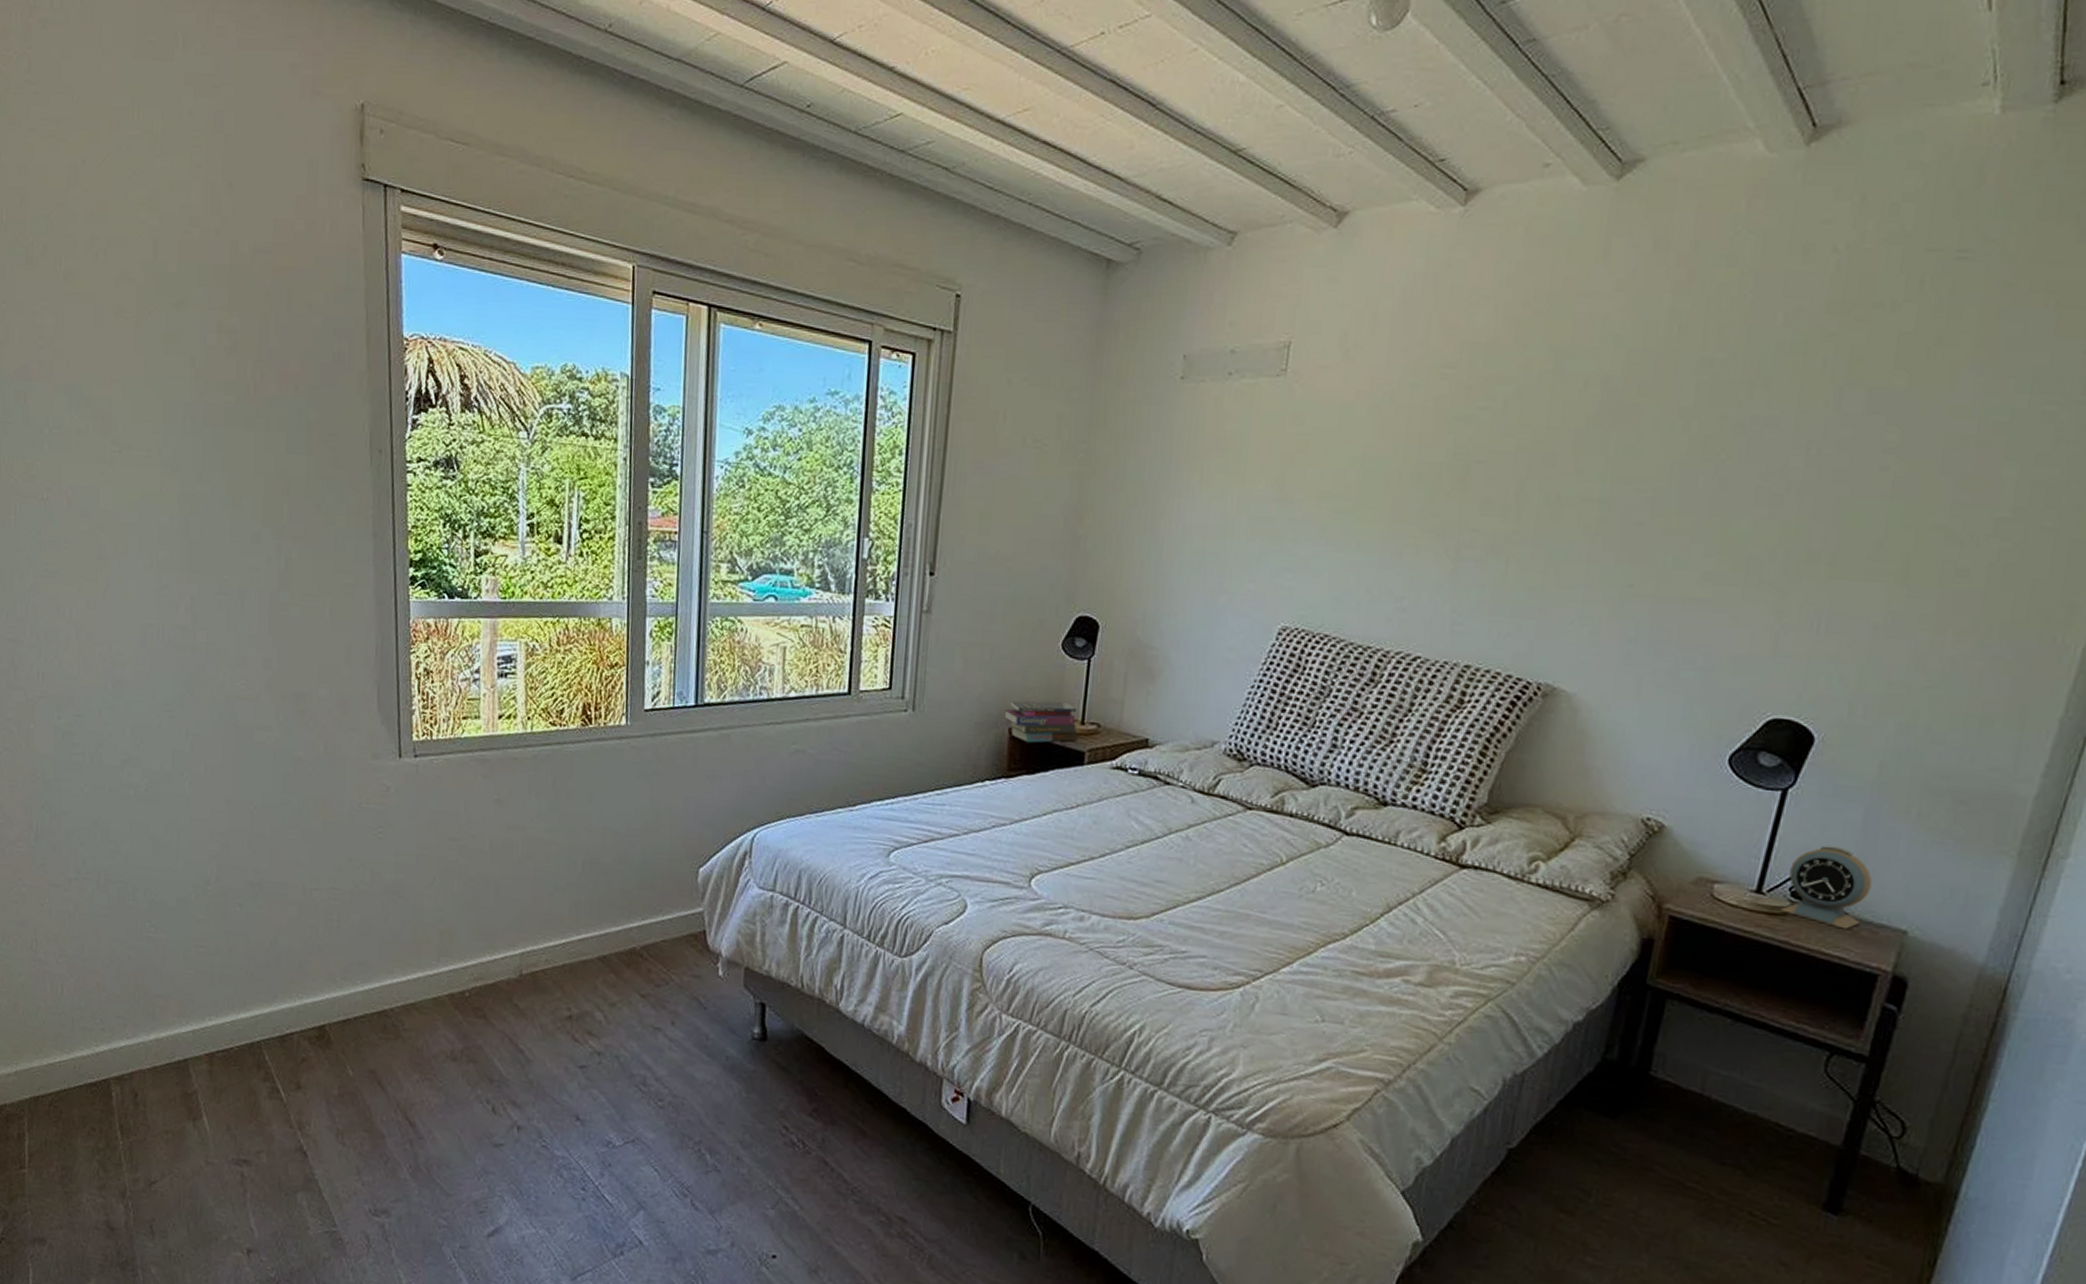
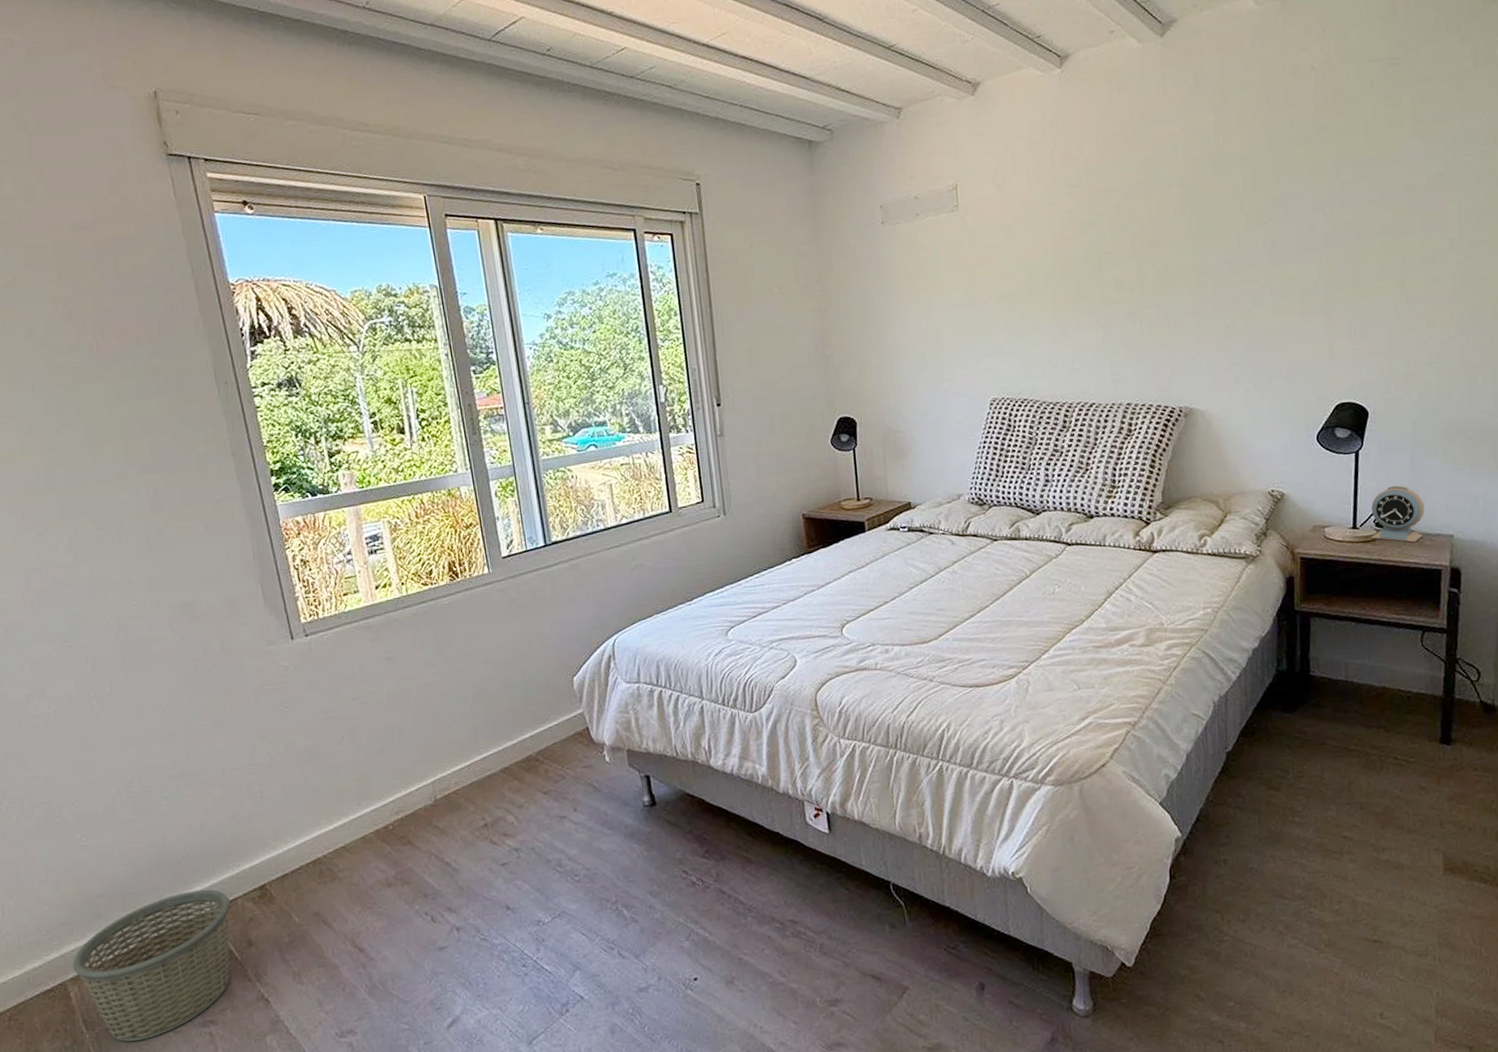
basket: none [119,1013,286,1163] -> present [72,889,230,1043]
books: present [1004,701,1078,743] -> none [796,486,856,523]

